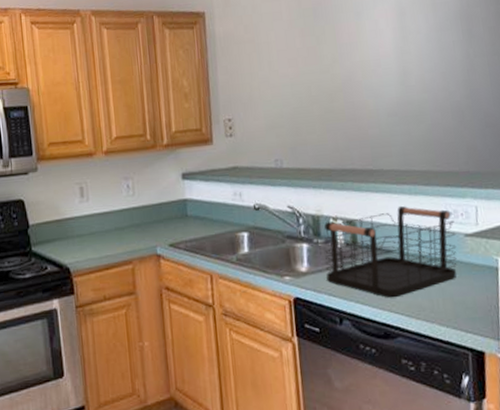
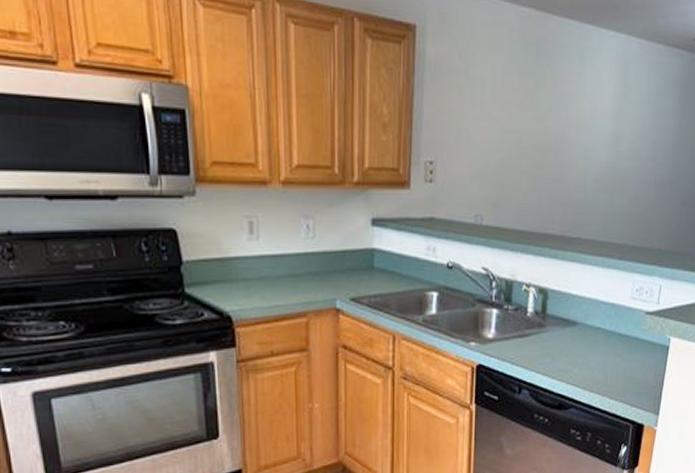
dish rack: present [323,205,457,297] -> none [512,278,639,369]

